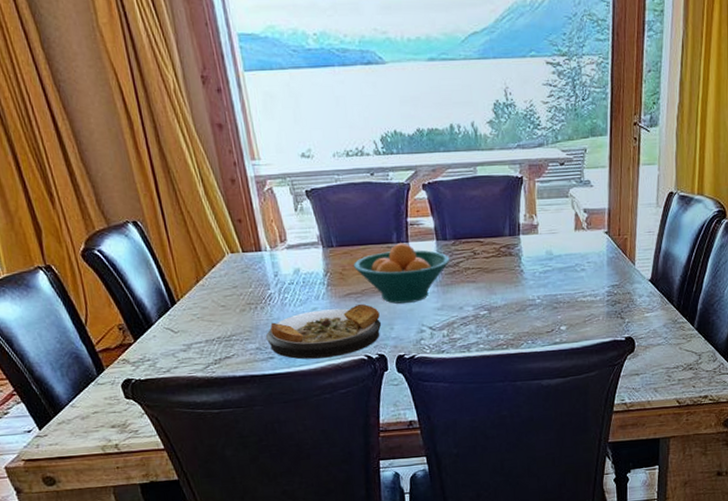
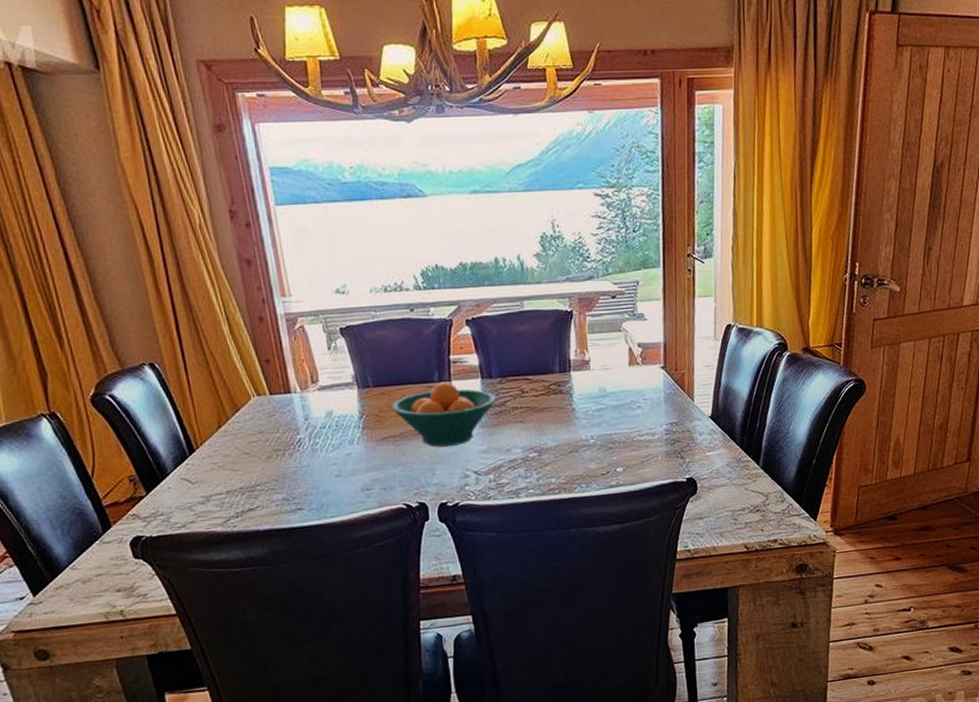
plate: present [265,304,382,360] -> none [293,448,422,510]

